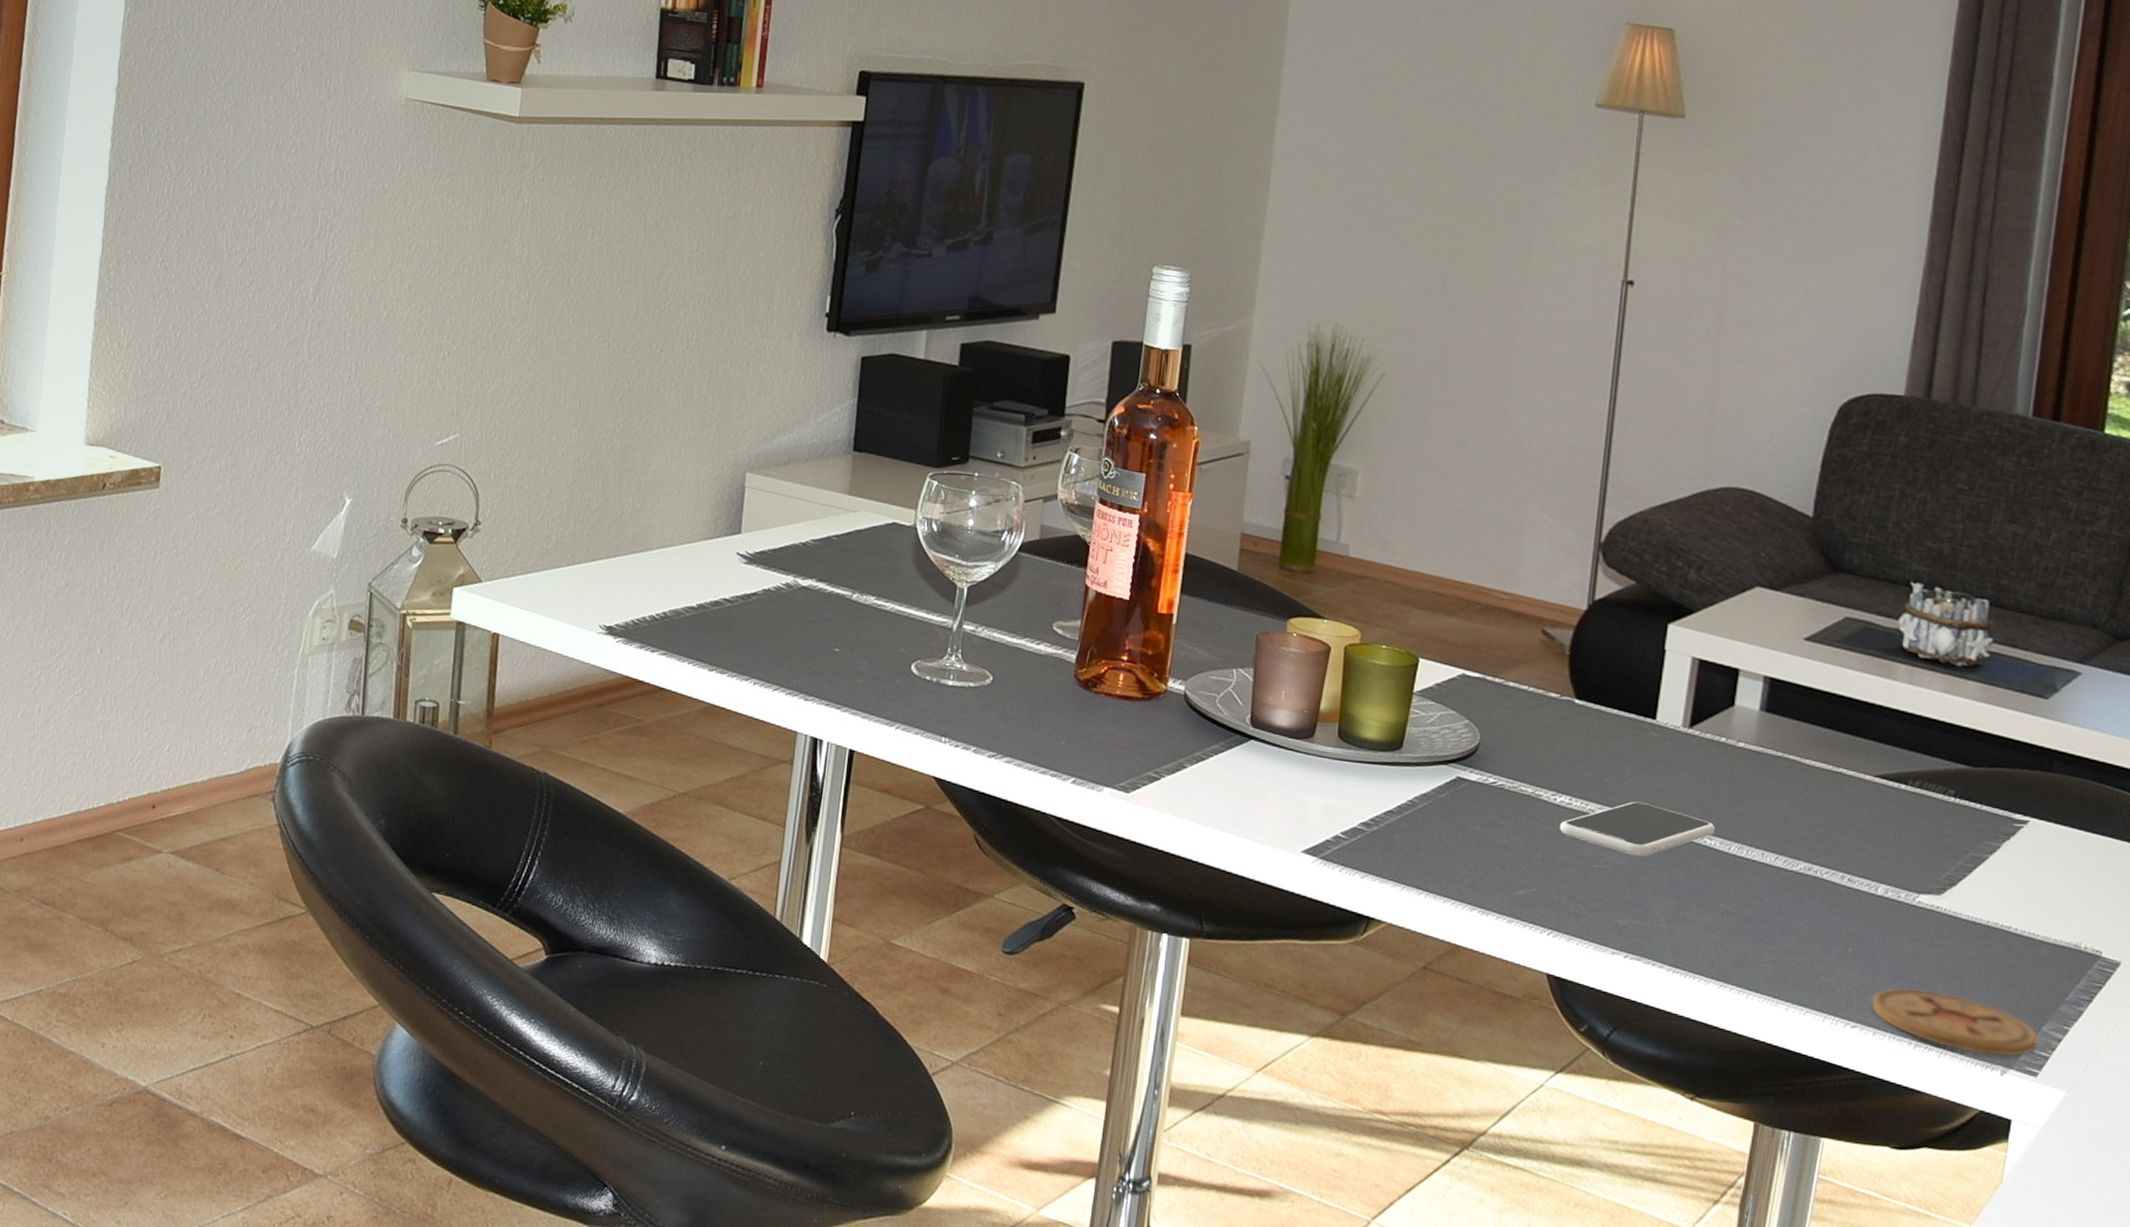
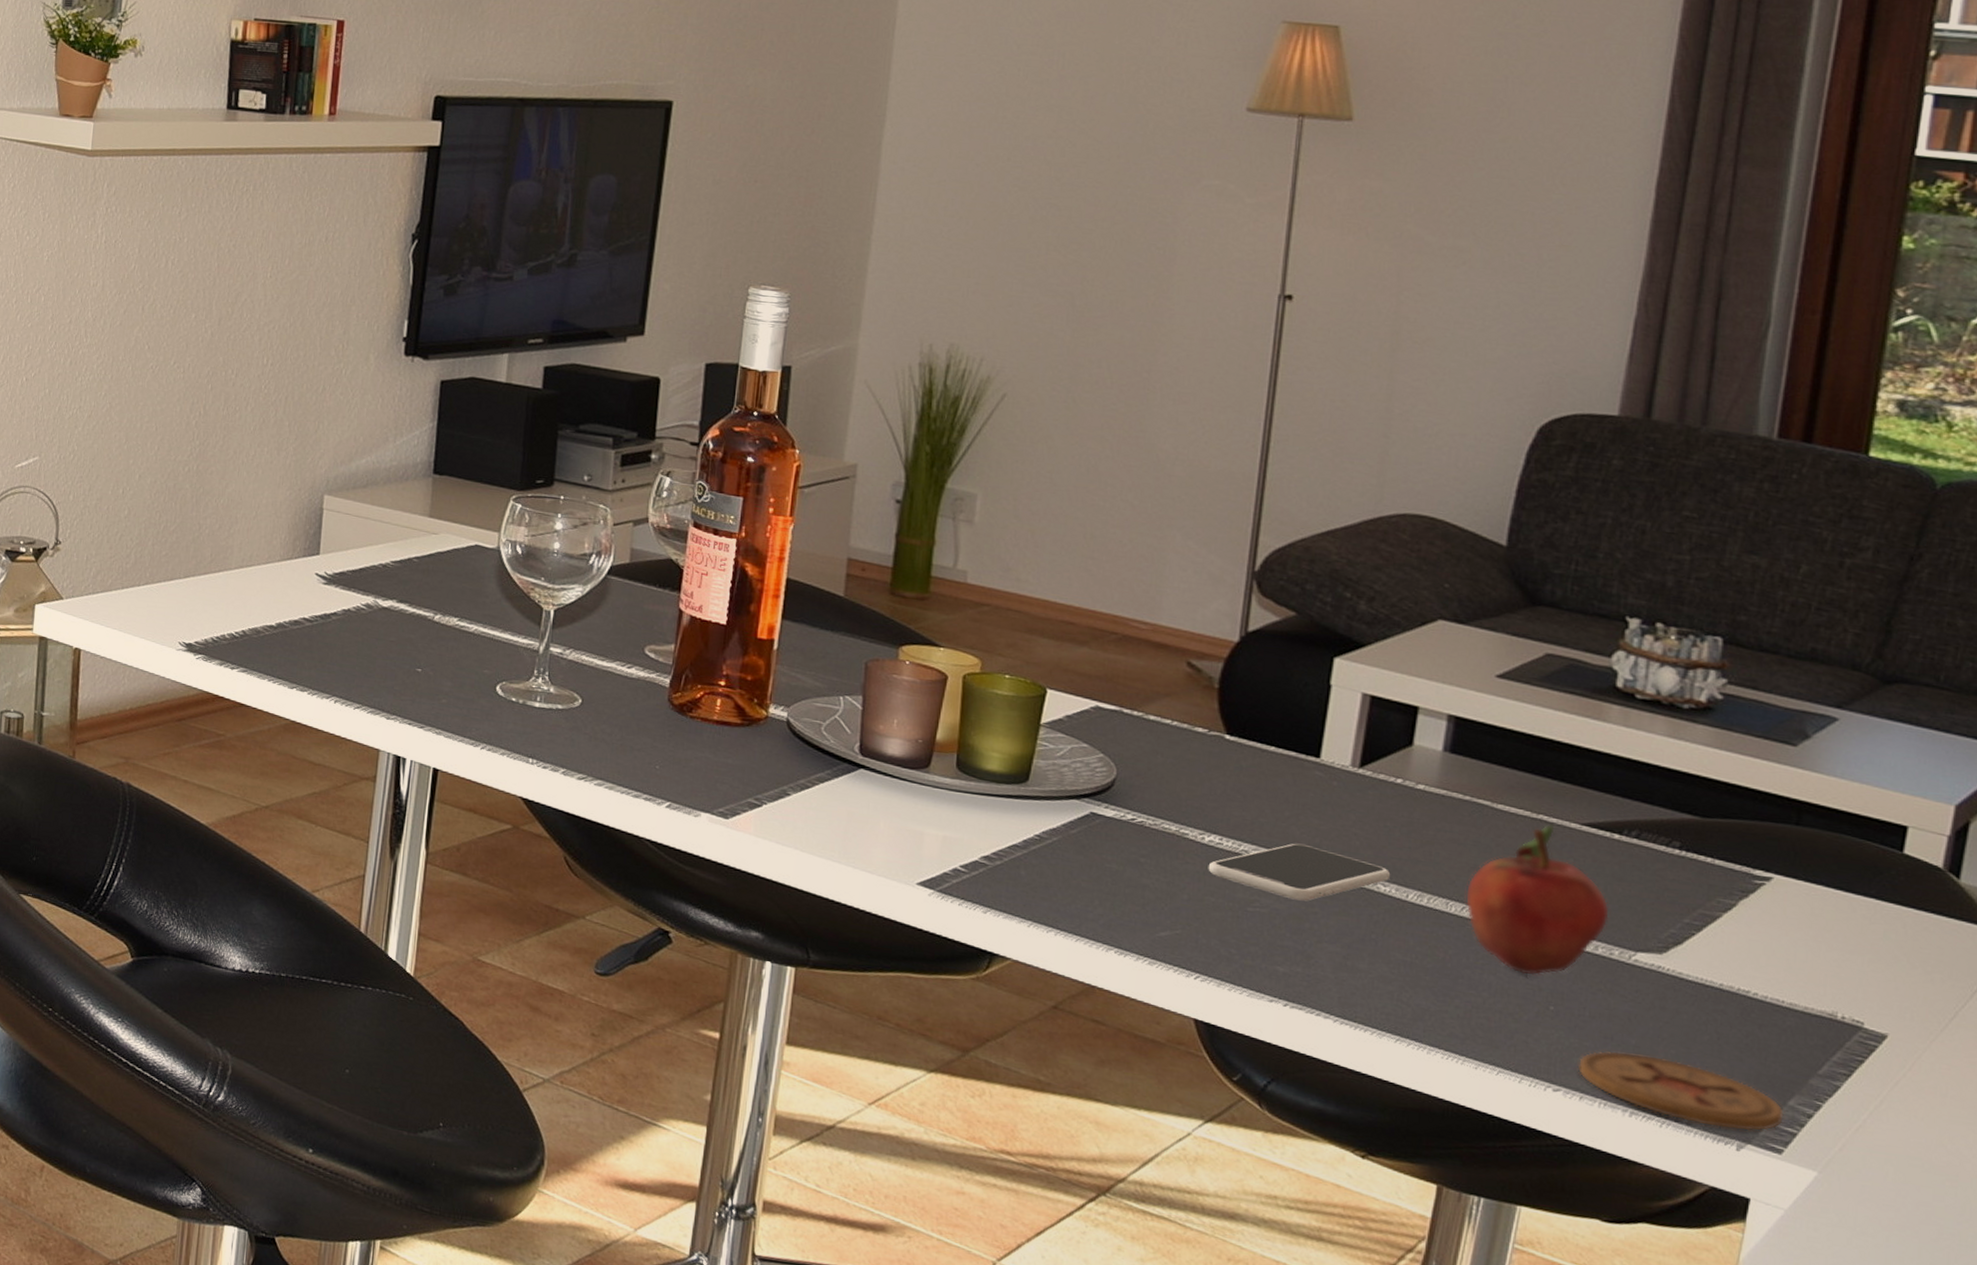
fruit: none [1778,777,1897,920] -> present [1466,824,1610,976]

